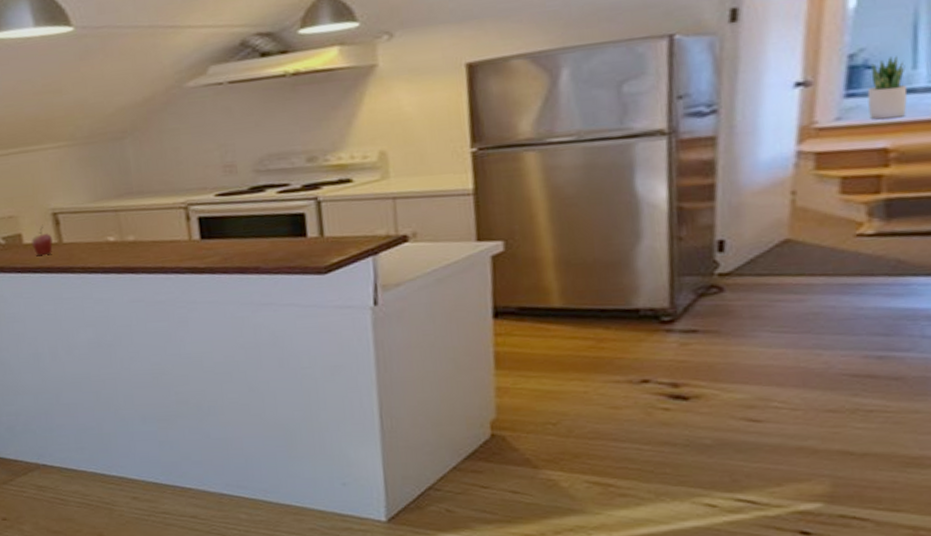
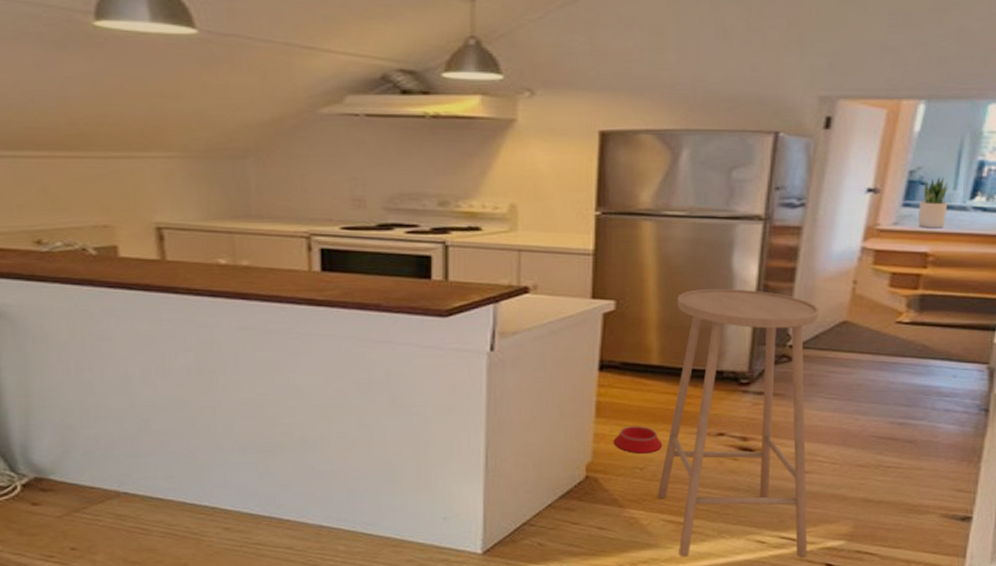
fruit: present [31,224,53,256] -> none [128,238,155,272]
pet bowl: none [518,376,576,407] -> present [613,426,663,453]
stool: none [574,214,774,524] -> present [657,288,820,557]

